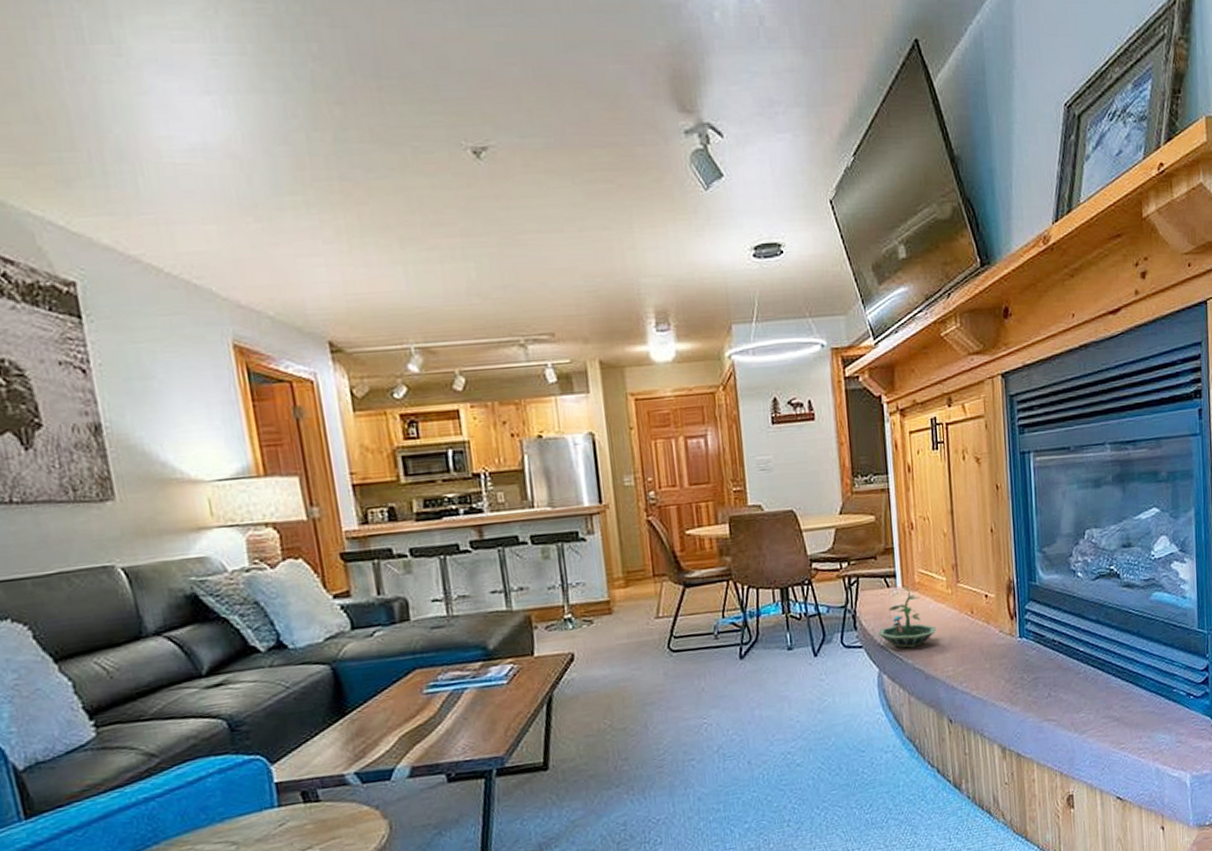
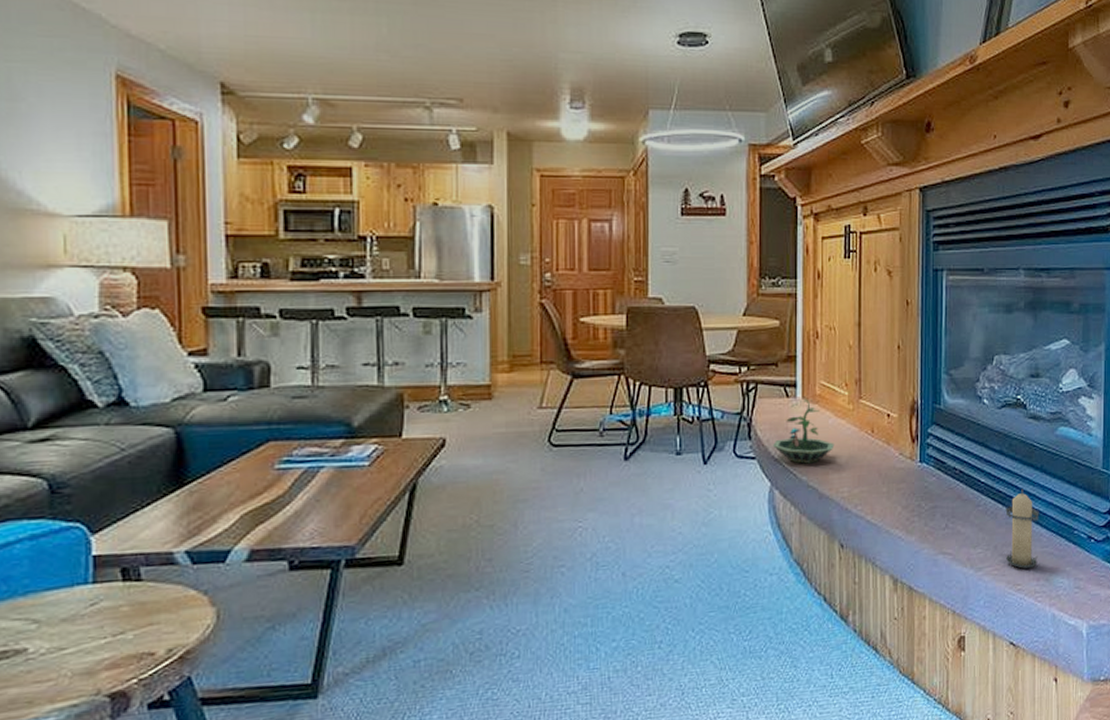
candle: none [1105,654,1139,729] -> present [1005,489,1039,569]

